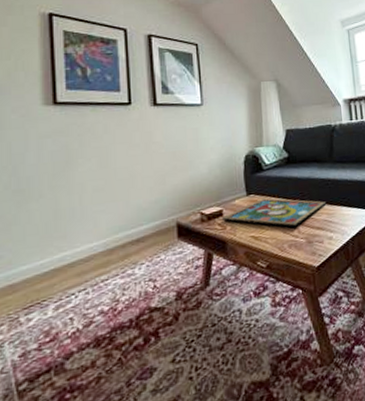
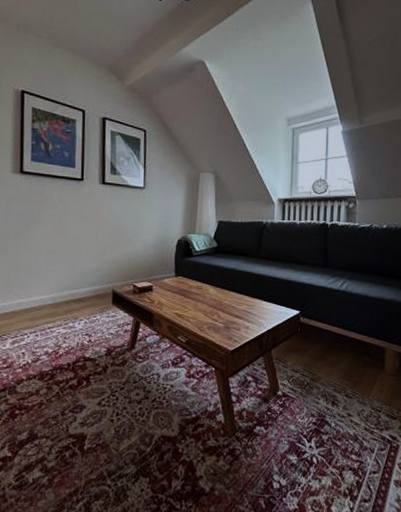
framed painting: present [221,198,327,229] -> none [151,281,248,313]

